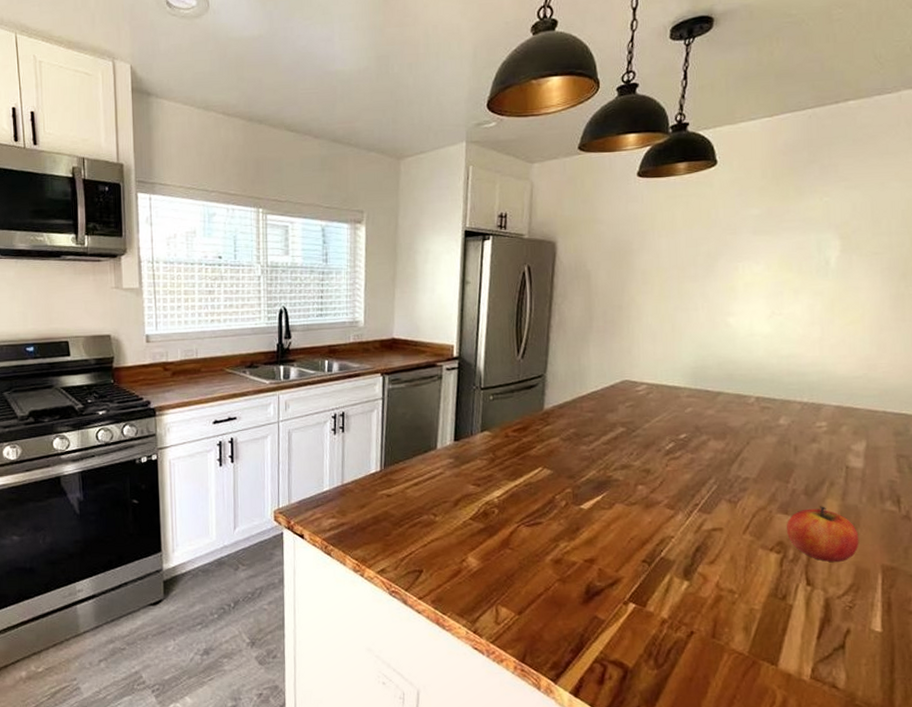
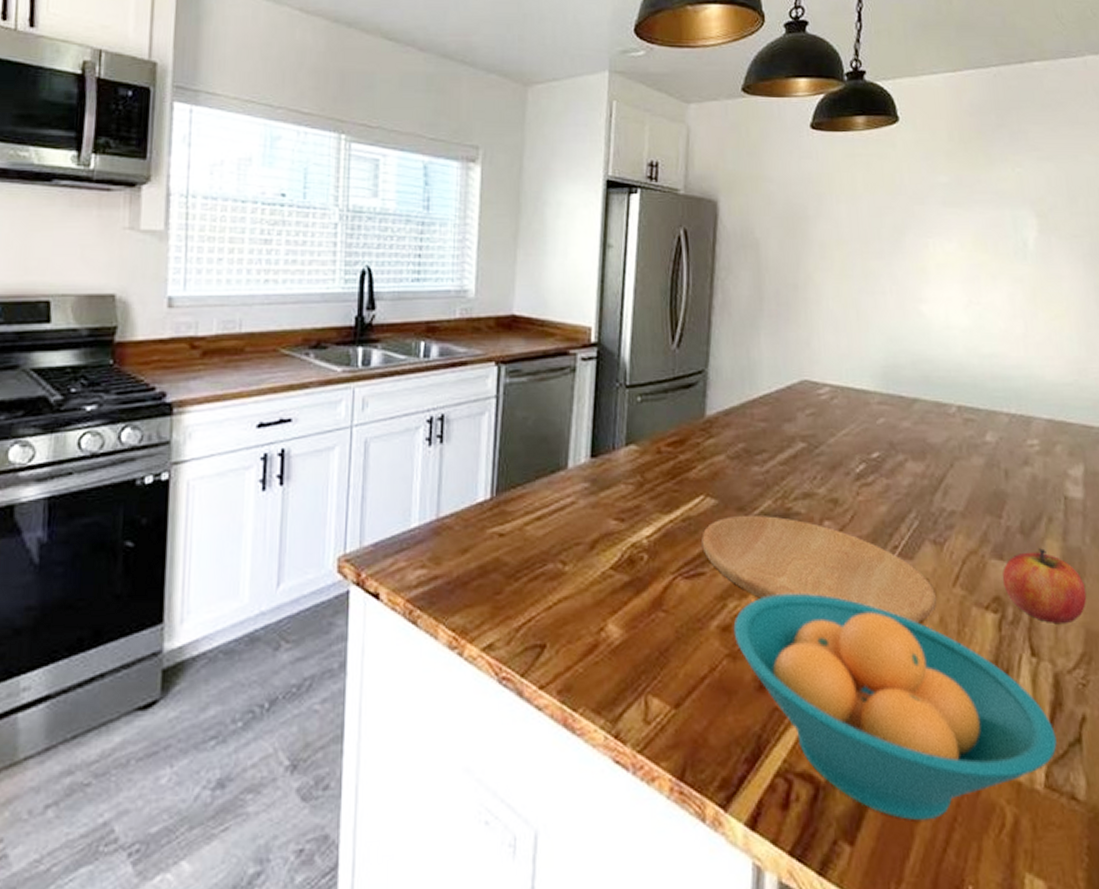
cutting board: none [540,482,728,560] -> present [702,516,936,624]
fruit bowl: none [563,537,823,697] -> present [733,593,1057,821]

